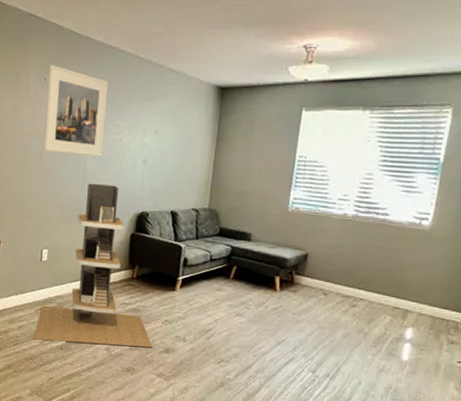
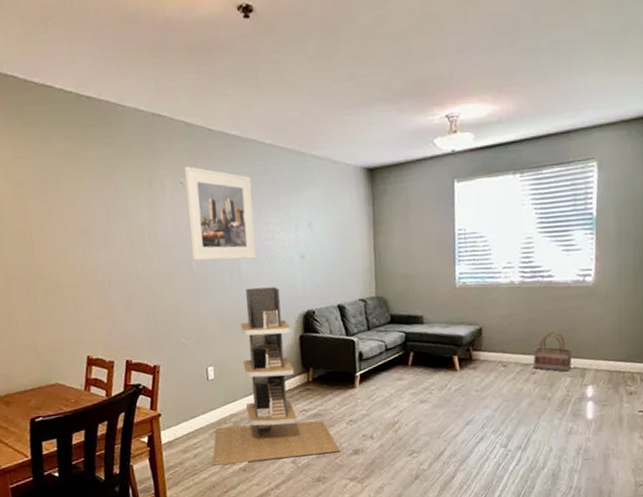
basket: none [354,268,397,310] -> present [533,331,572,372]

